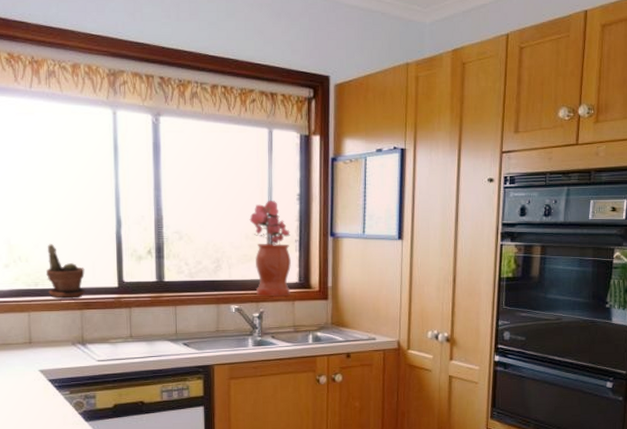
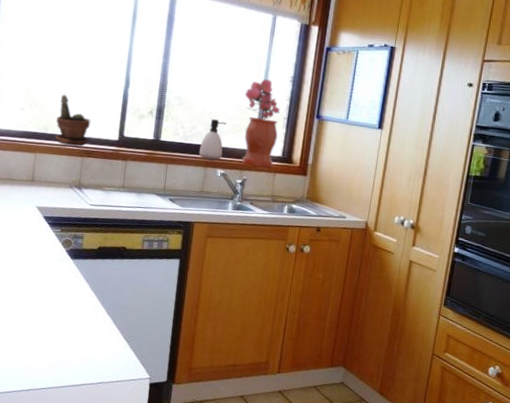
soap dispenser: none [209,251,234,296] -> present [199,119,227,161]

